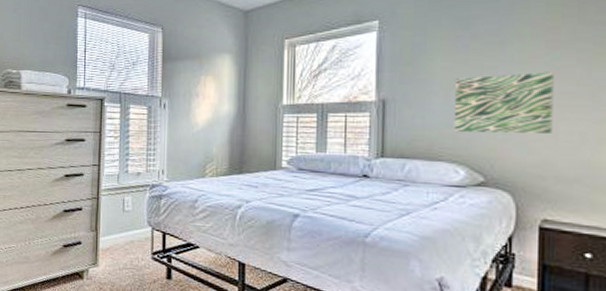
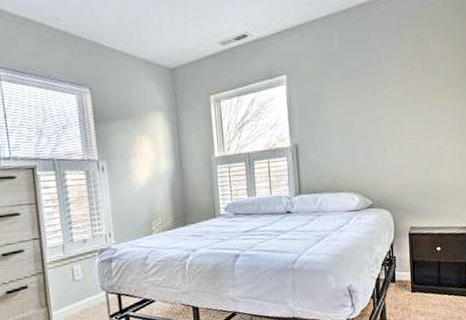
wall art: present [453,72,554,133] -> none [347,112,412,167]

